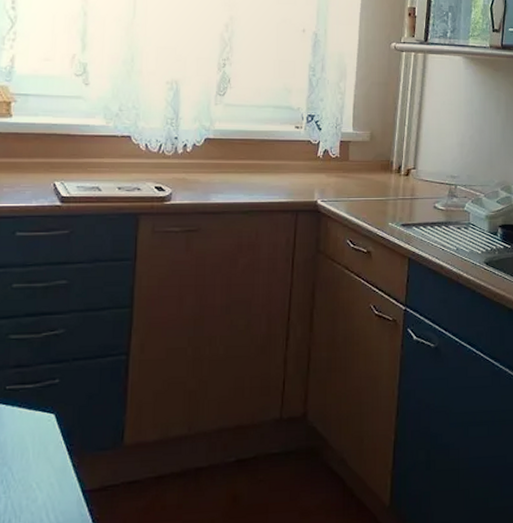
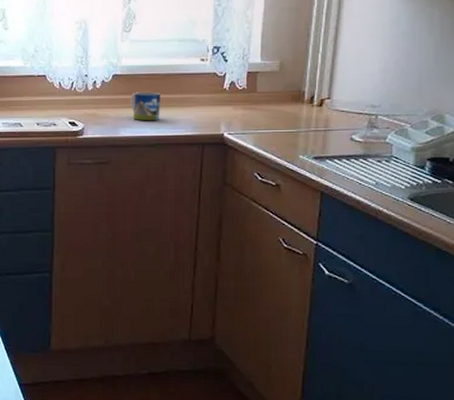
mug: none [223,157,254,187] -> present [130,91,160,121]

